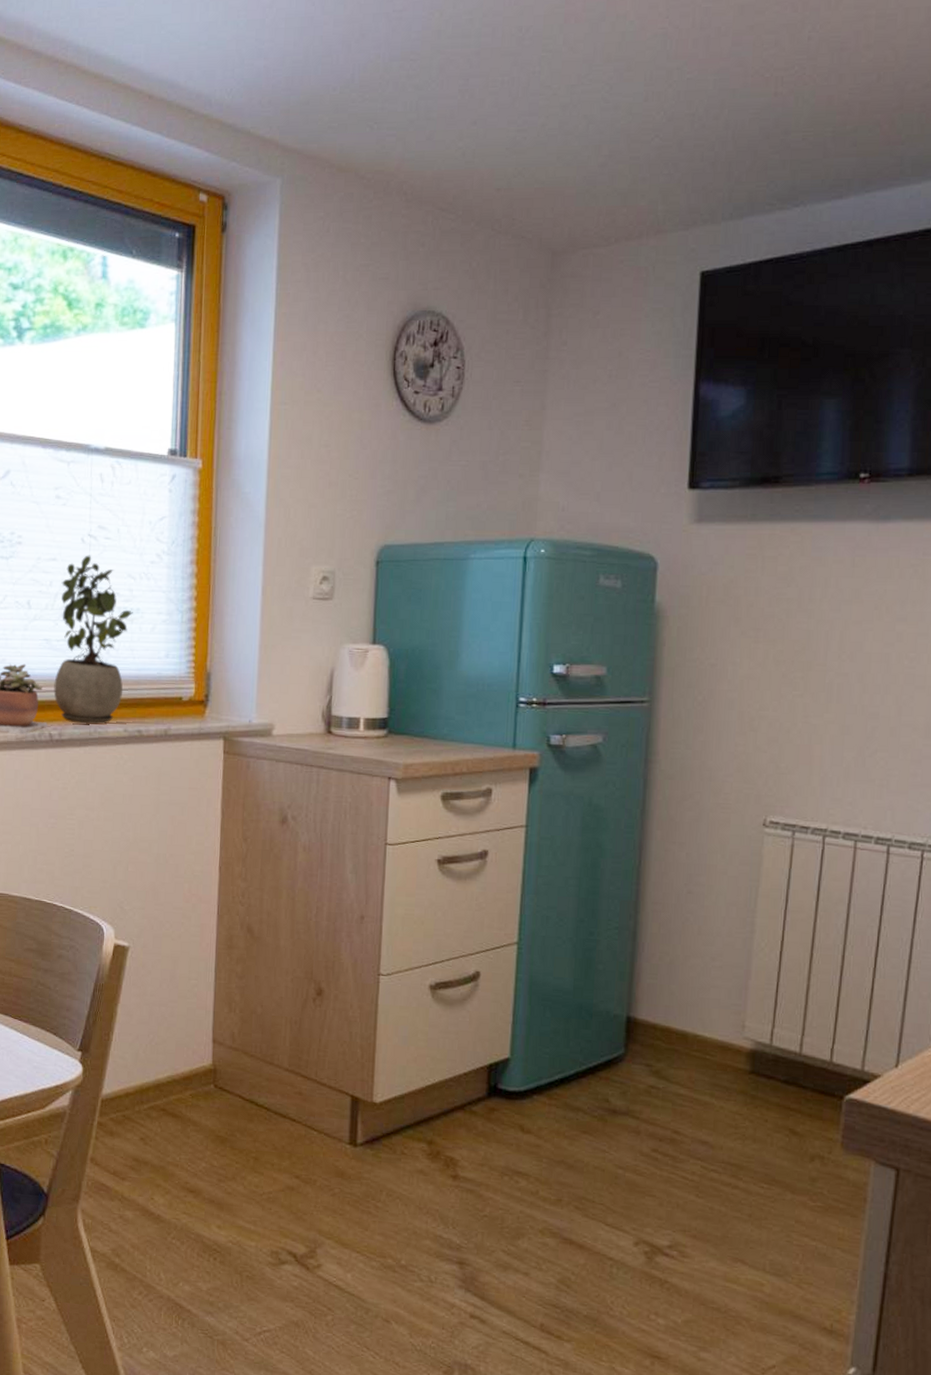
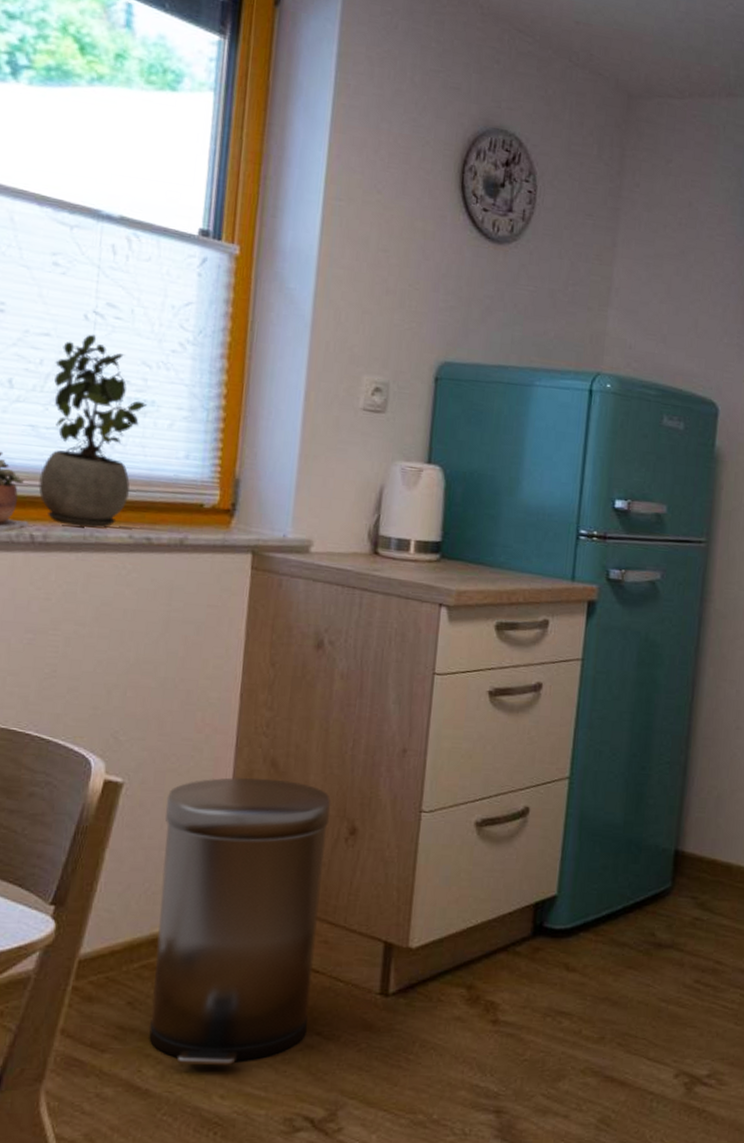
pedal bin: none [158,941,300,1201] -> present [148,777,331,1066]

